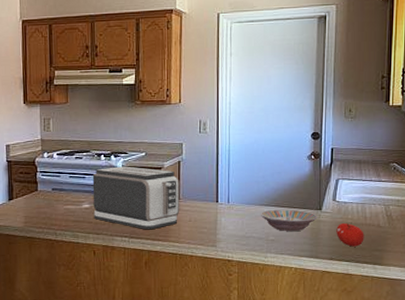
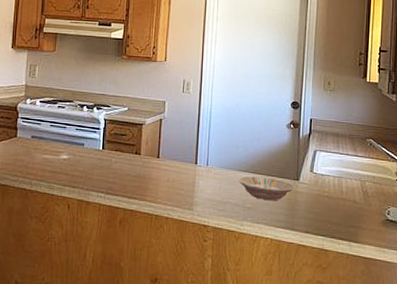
toaster: present [92,166,180,230] -> none [71,119,160,187]
fruit: present [336,223,364,247] -> none [313,196,340,221]

